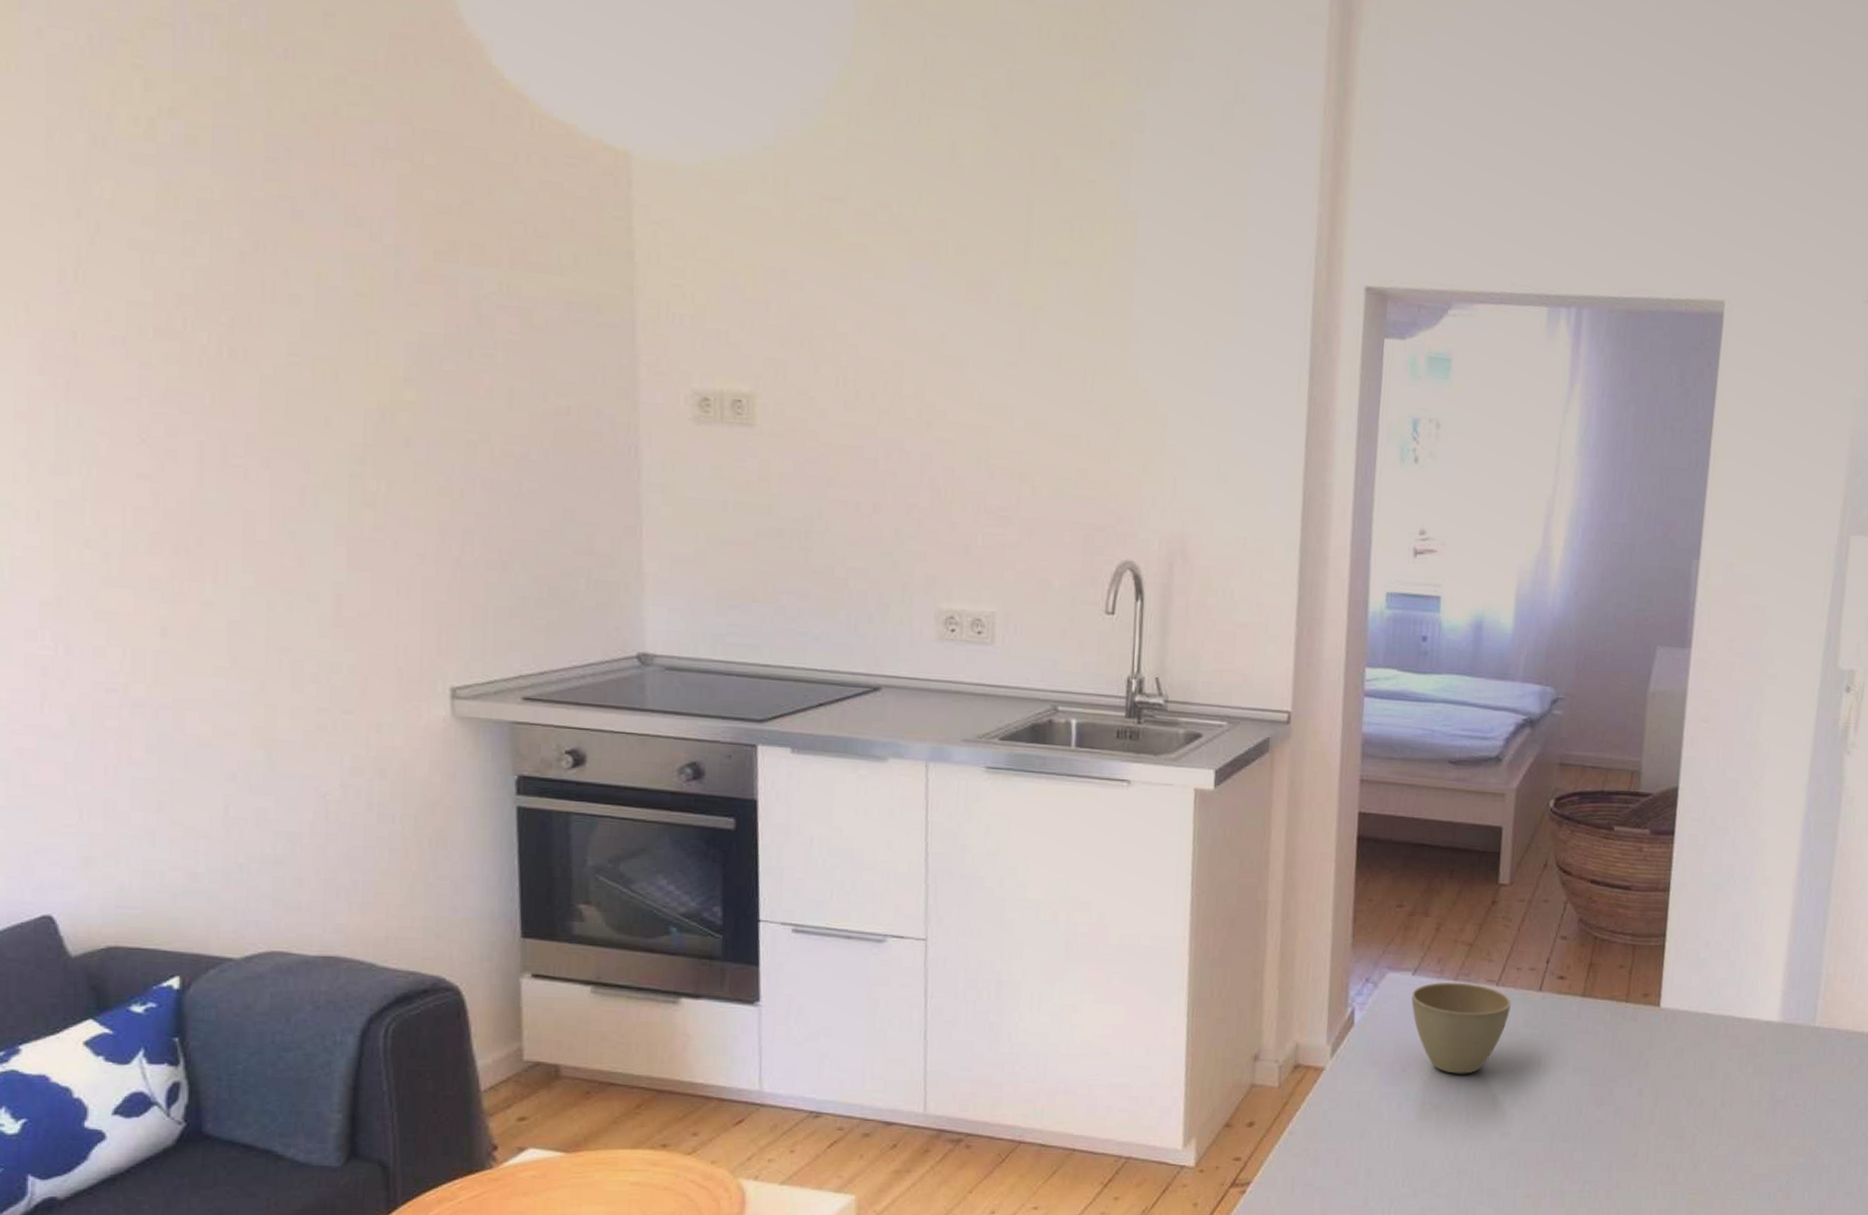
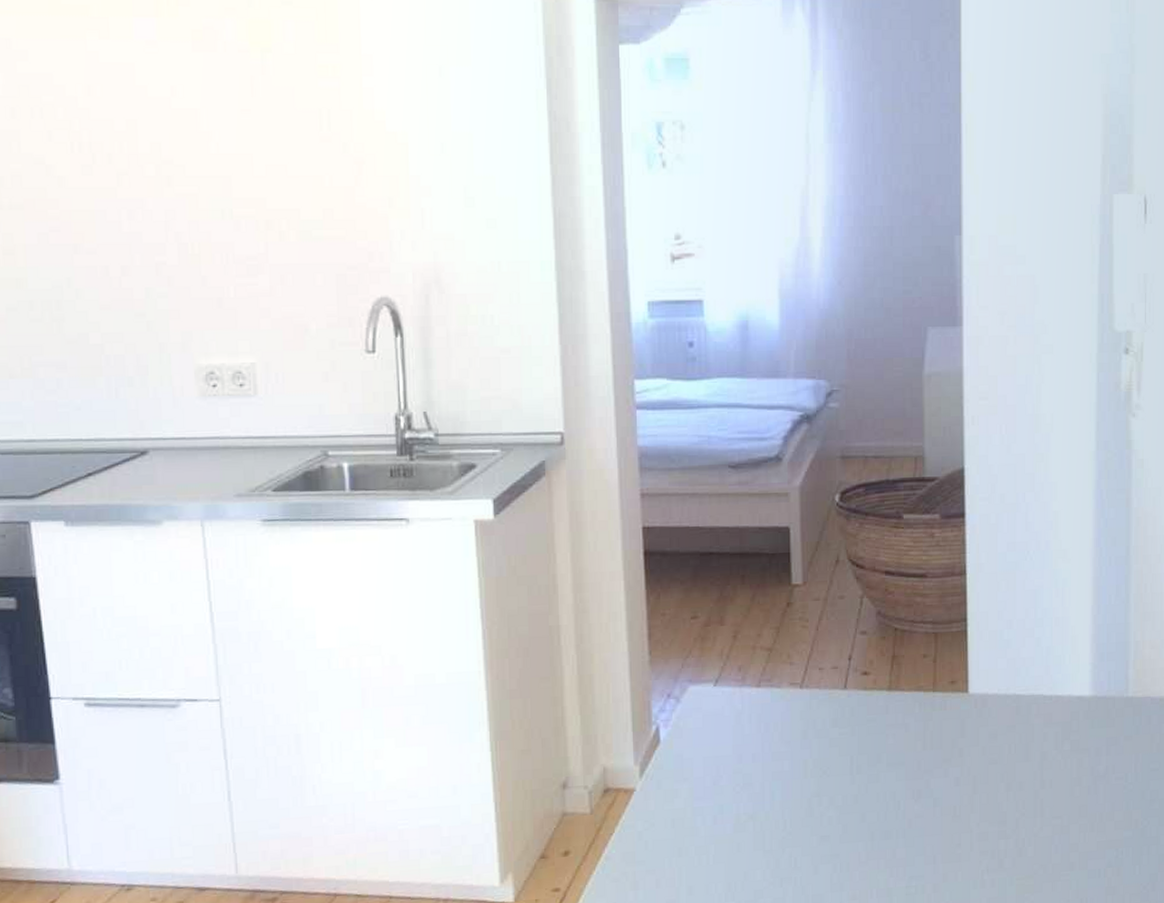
cup: present [1411,981,1511,1074] -> none [716,688,817,782]

